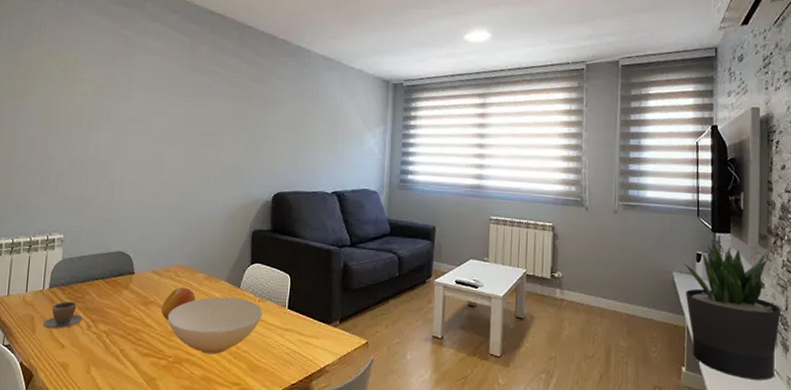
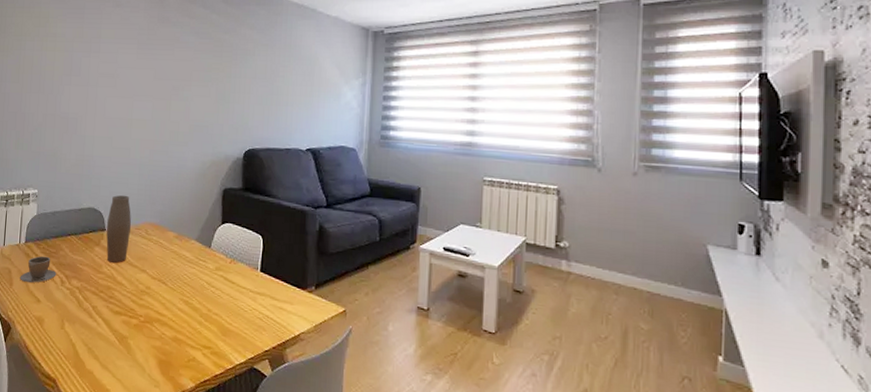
vase: none [135,238,161,305] -> present [106,195,132,263]
fruit: present [161,287,196,321] -> none [131,245,167,279]
bowl: present [167,297,263,355] -> none [138,256,234,316]
planter: present [684,238,781,380] -> none [722,207,850,378]

